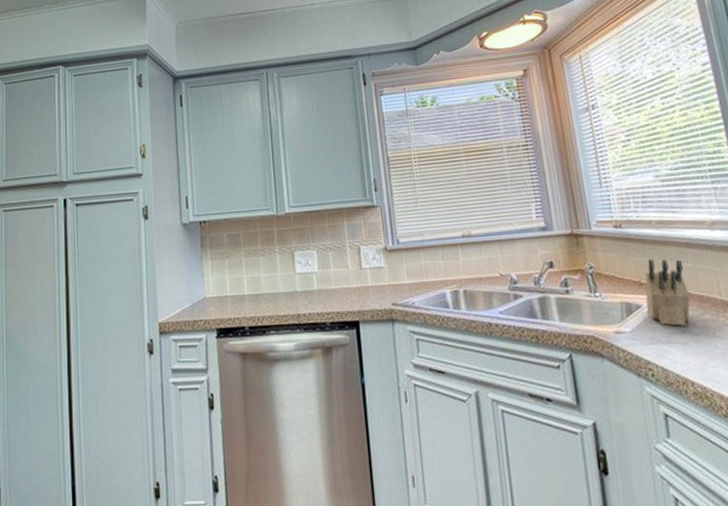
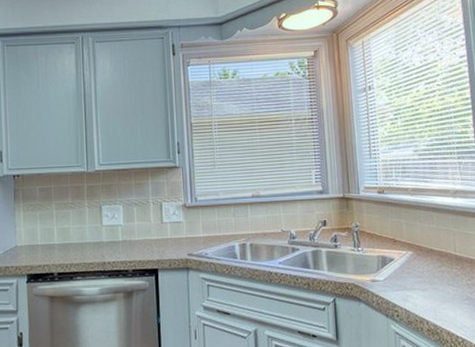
knife block: present [645,258,691,326] -> none [397,220,433,276]

